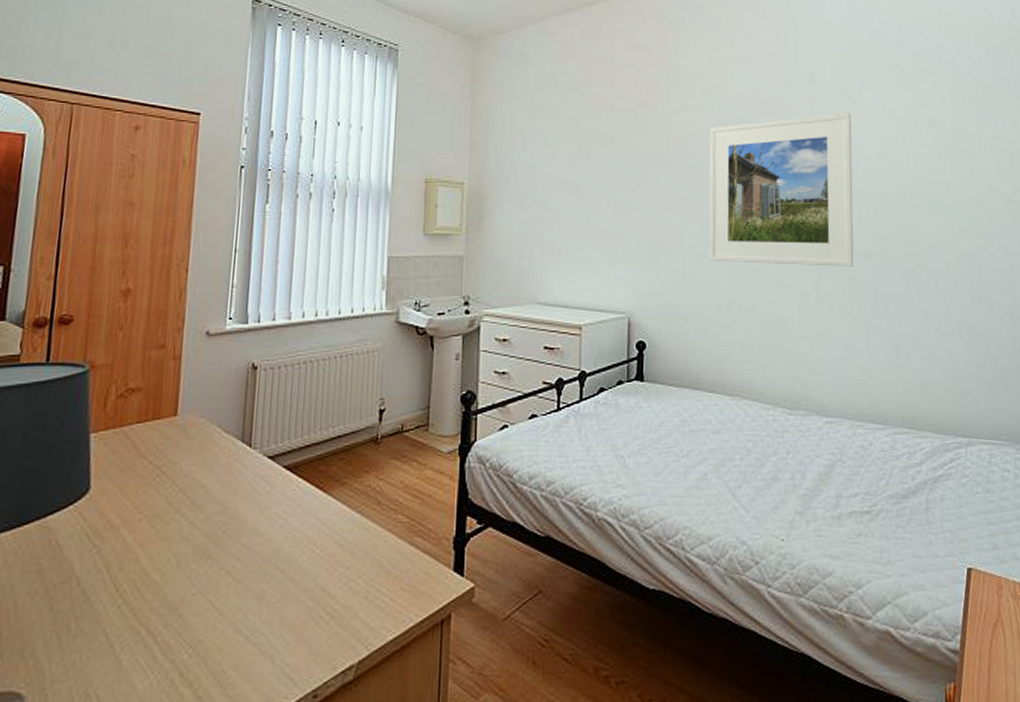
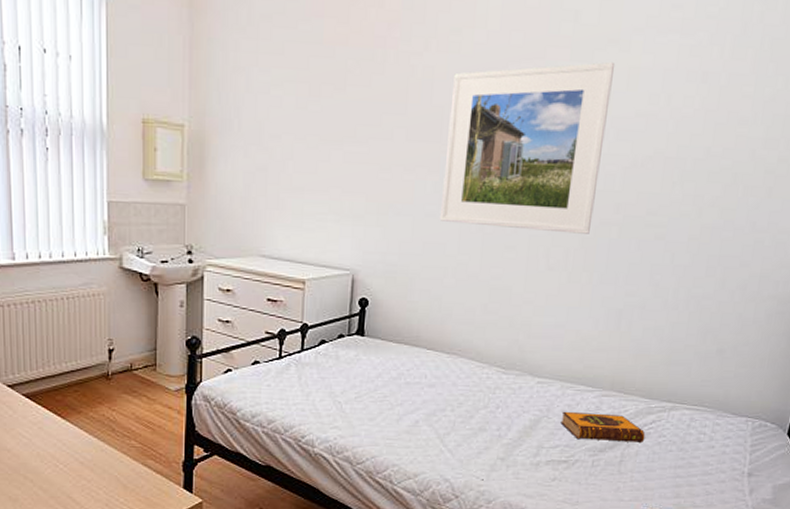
hardback book: none [855,453,947,486] -> present [560,411,645,444]

